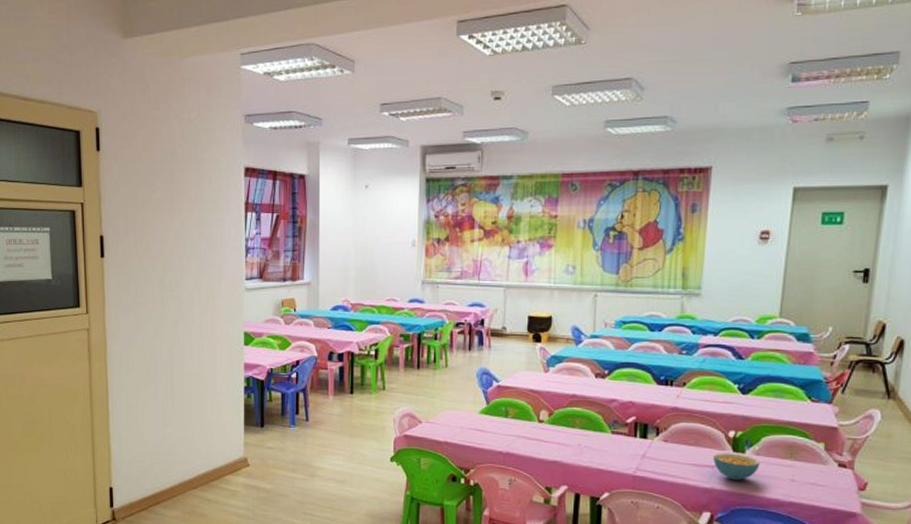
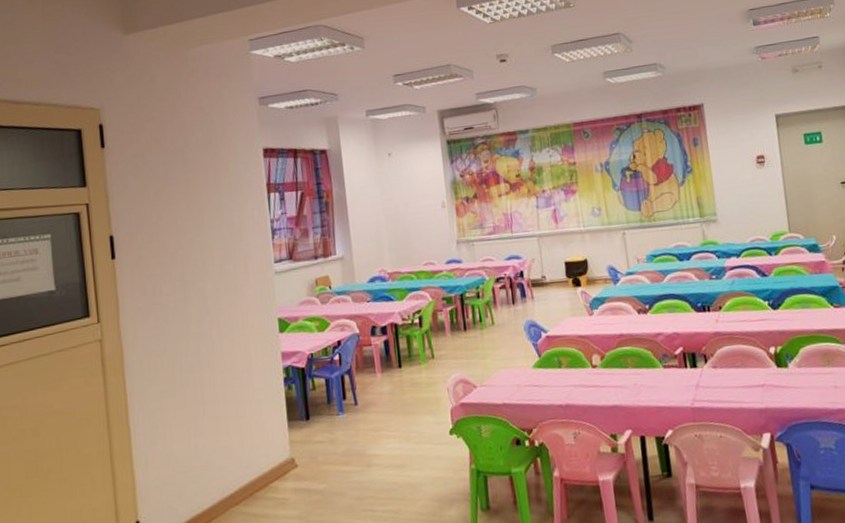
cereal bowl: present [713,453,760,480] -> none [761,369,804,396]

